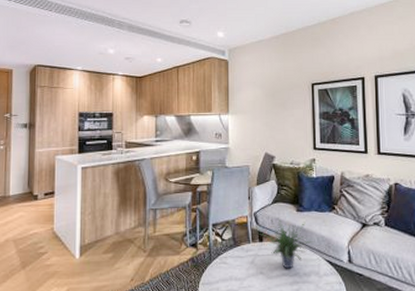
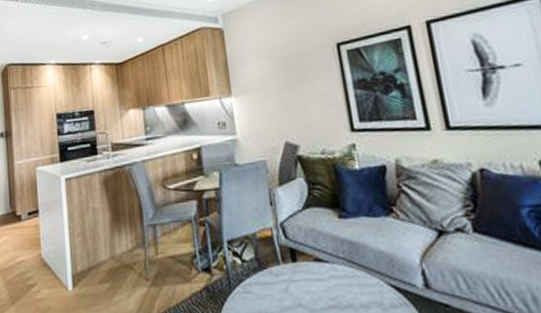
potted plant: present [259,217,314,269] -> none [290,227,370,299]

